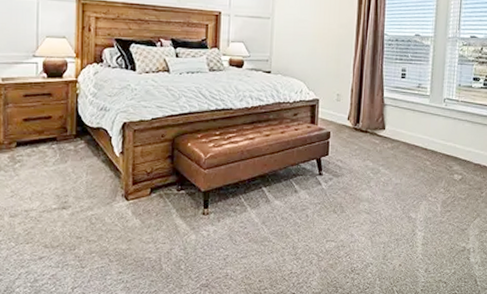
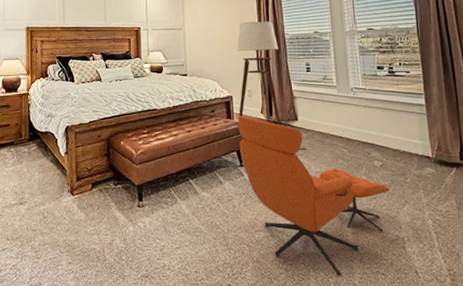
floor lamp: none [318,16,391,161] -> present [237,21,308,150]
lounge chair: none [320,120,465,285] -> present [237,115,390,276]

